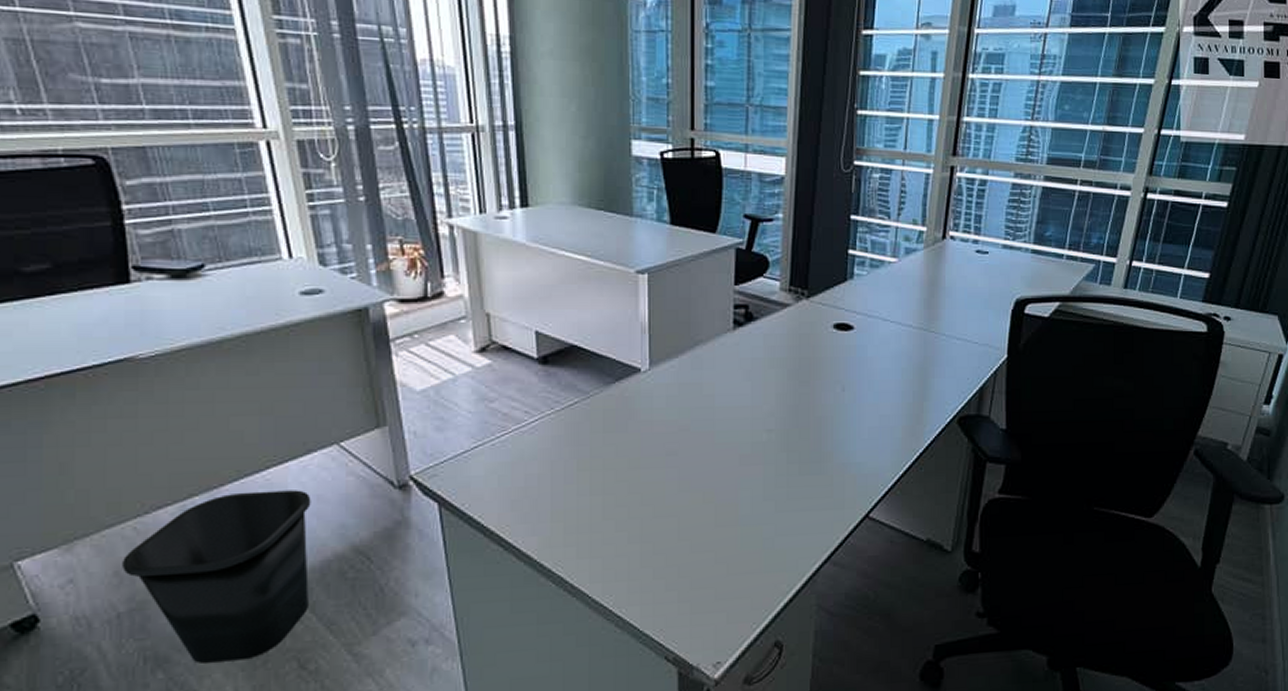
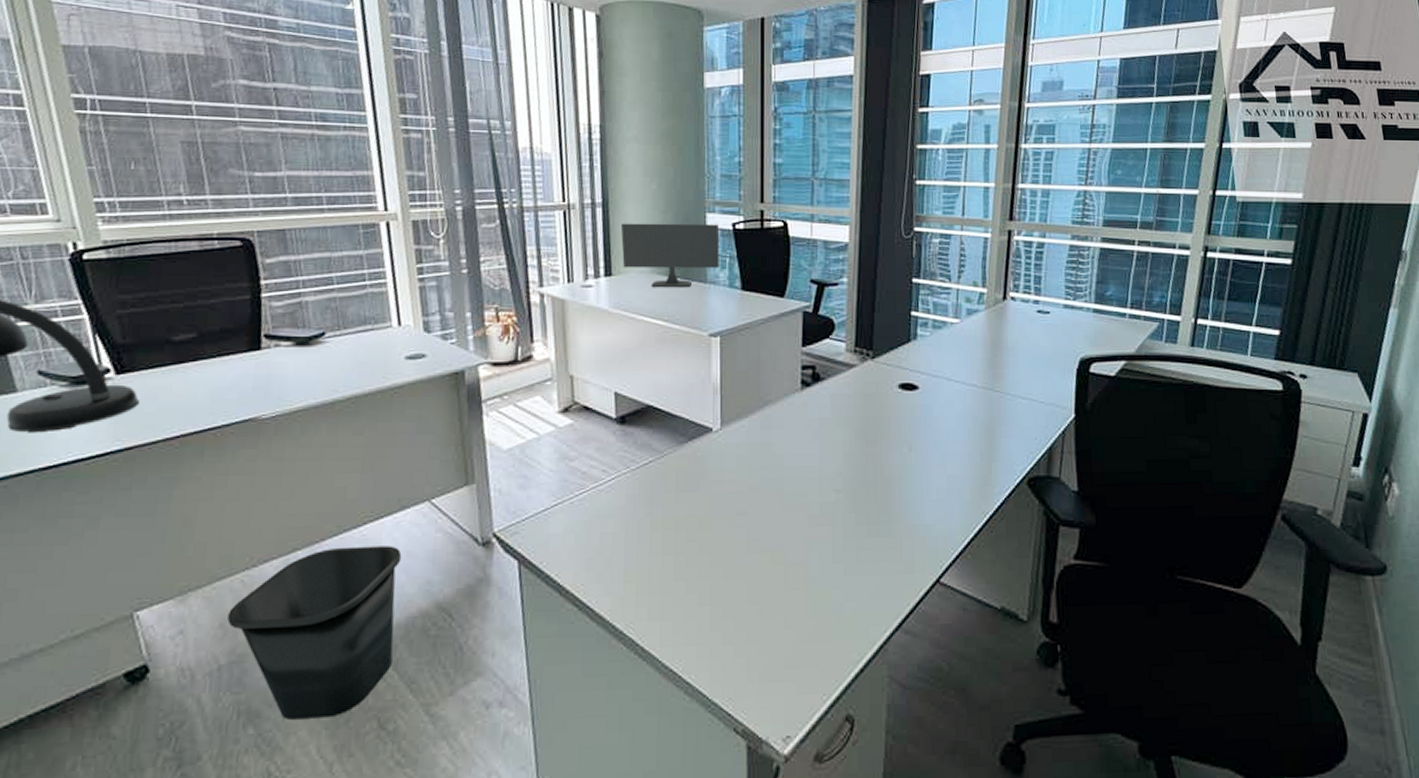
computer monitor: none [536,148,646,220] -> present [620,223,720,287]

